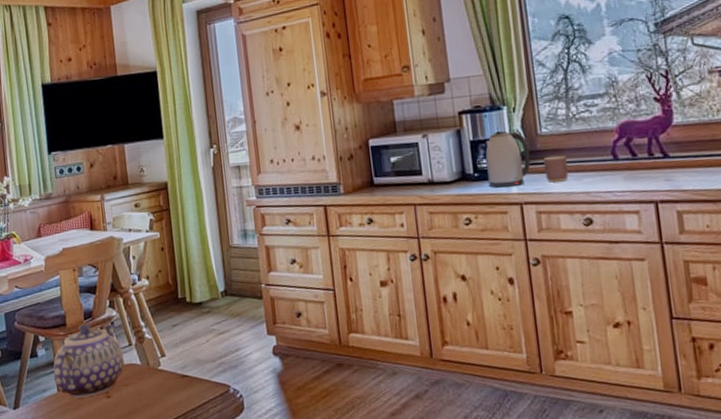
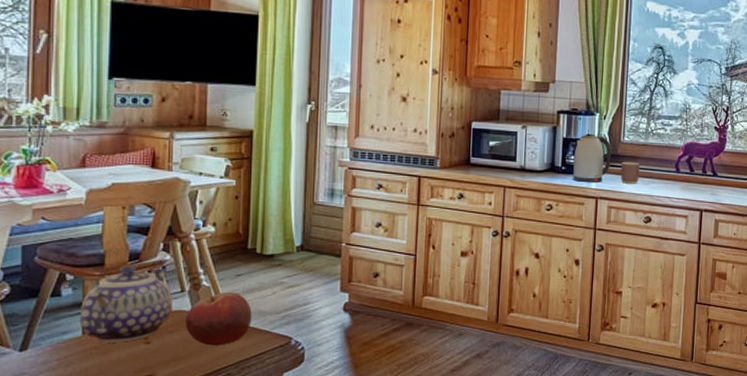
fruit: none [136,343,192,397] -> present [186,292,252,346]

